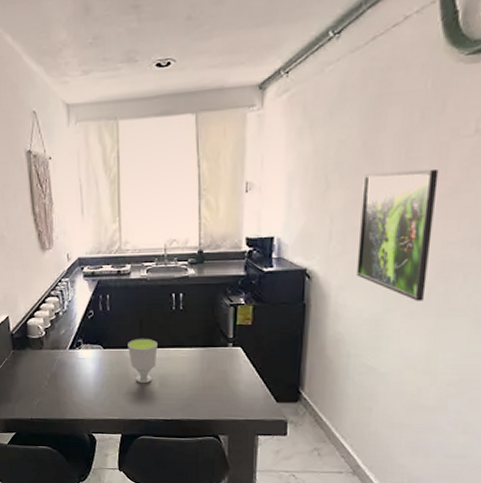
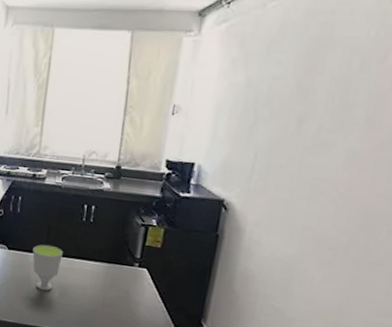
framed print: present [356,168,439,301] -> none [275,113,373,250]

